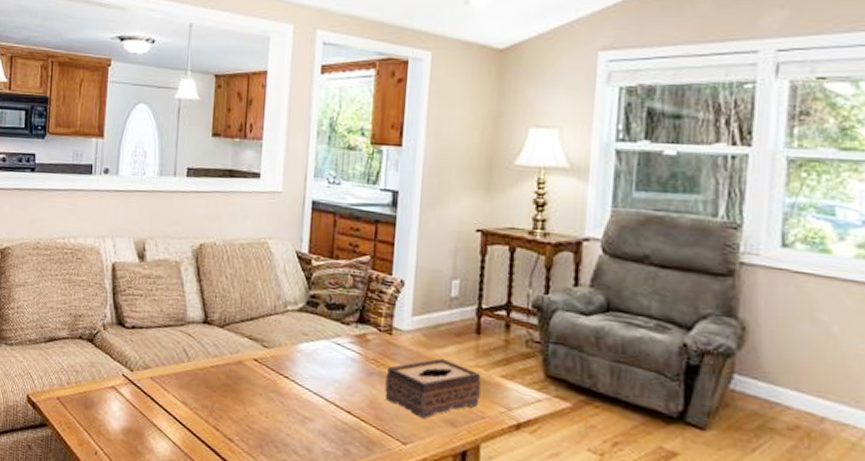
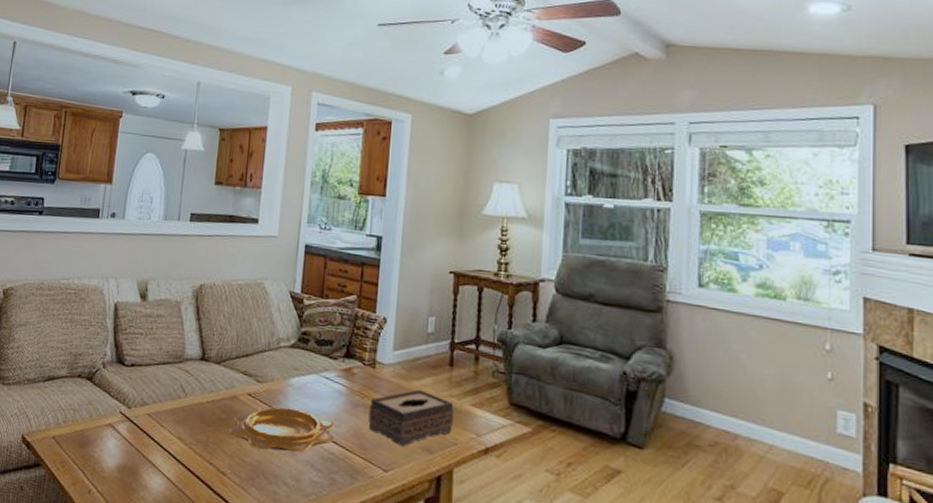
decorative bowl: none [234,373,349,421] -> present [228,407,335,452]

